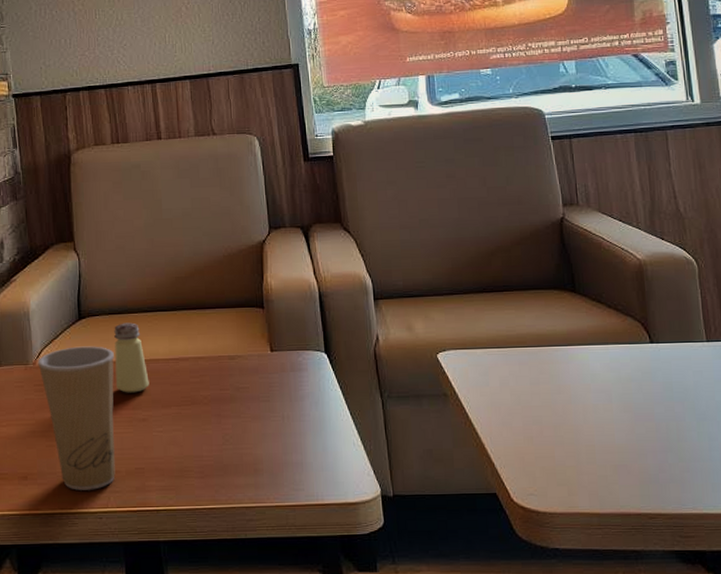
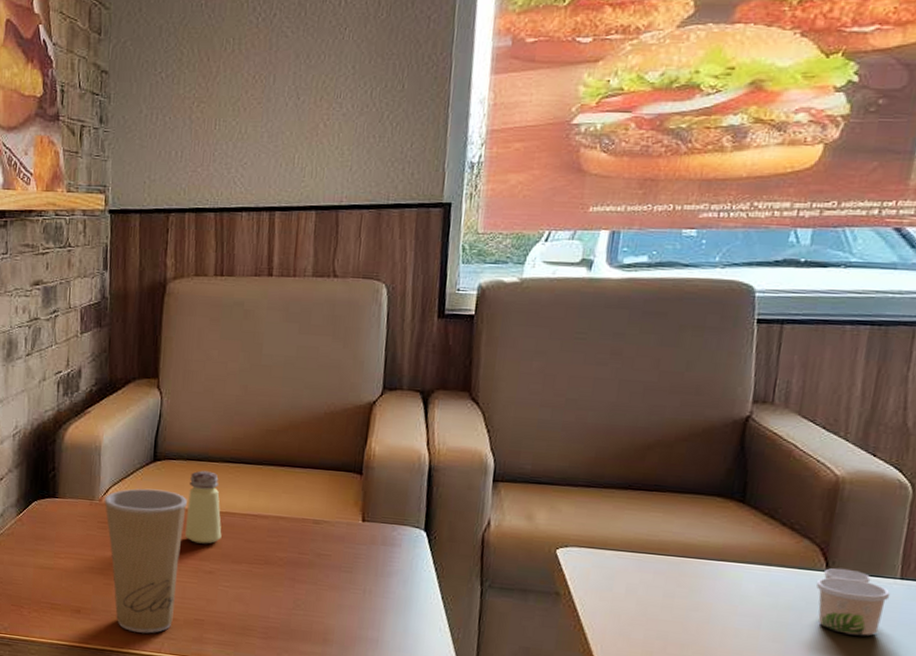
paper cup: none [645,338,703,396] -> present [816,568,891,636]

